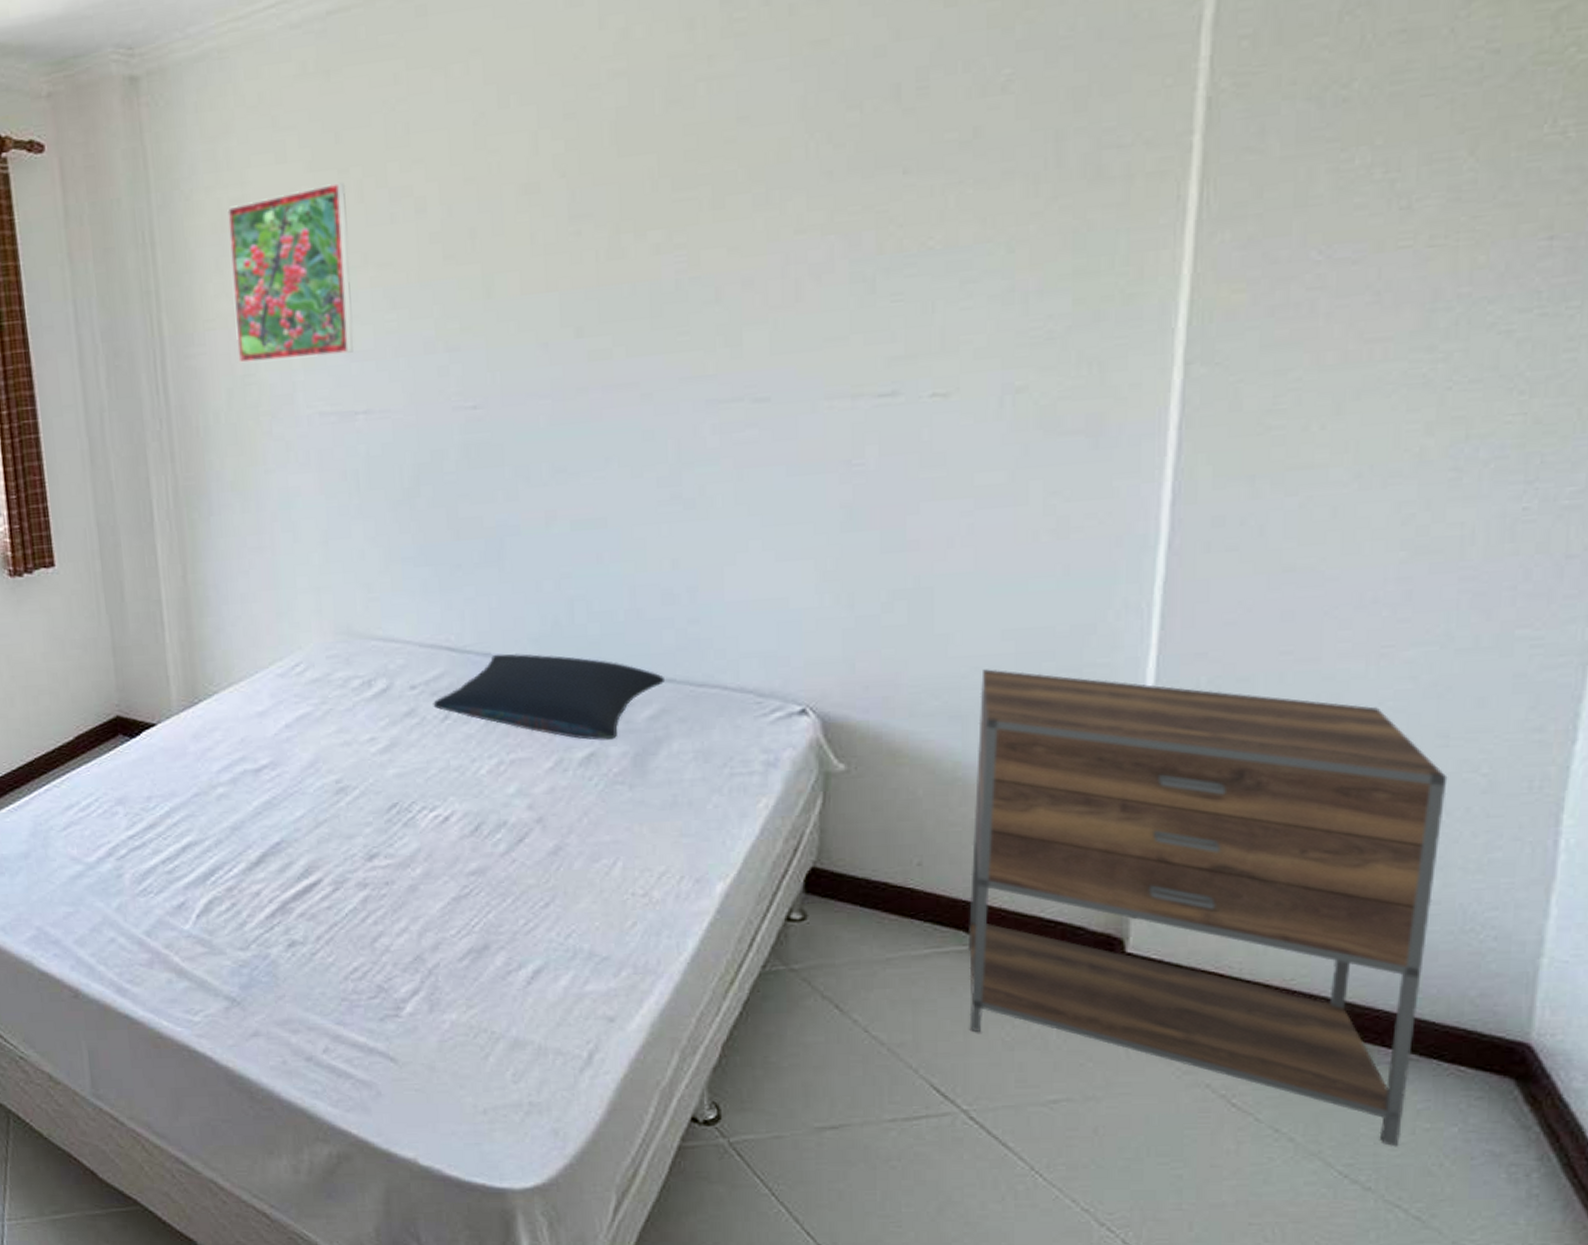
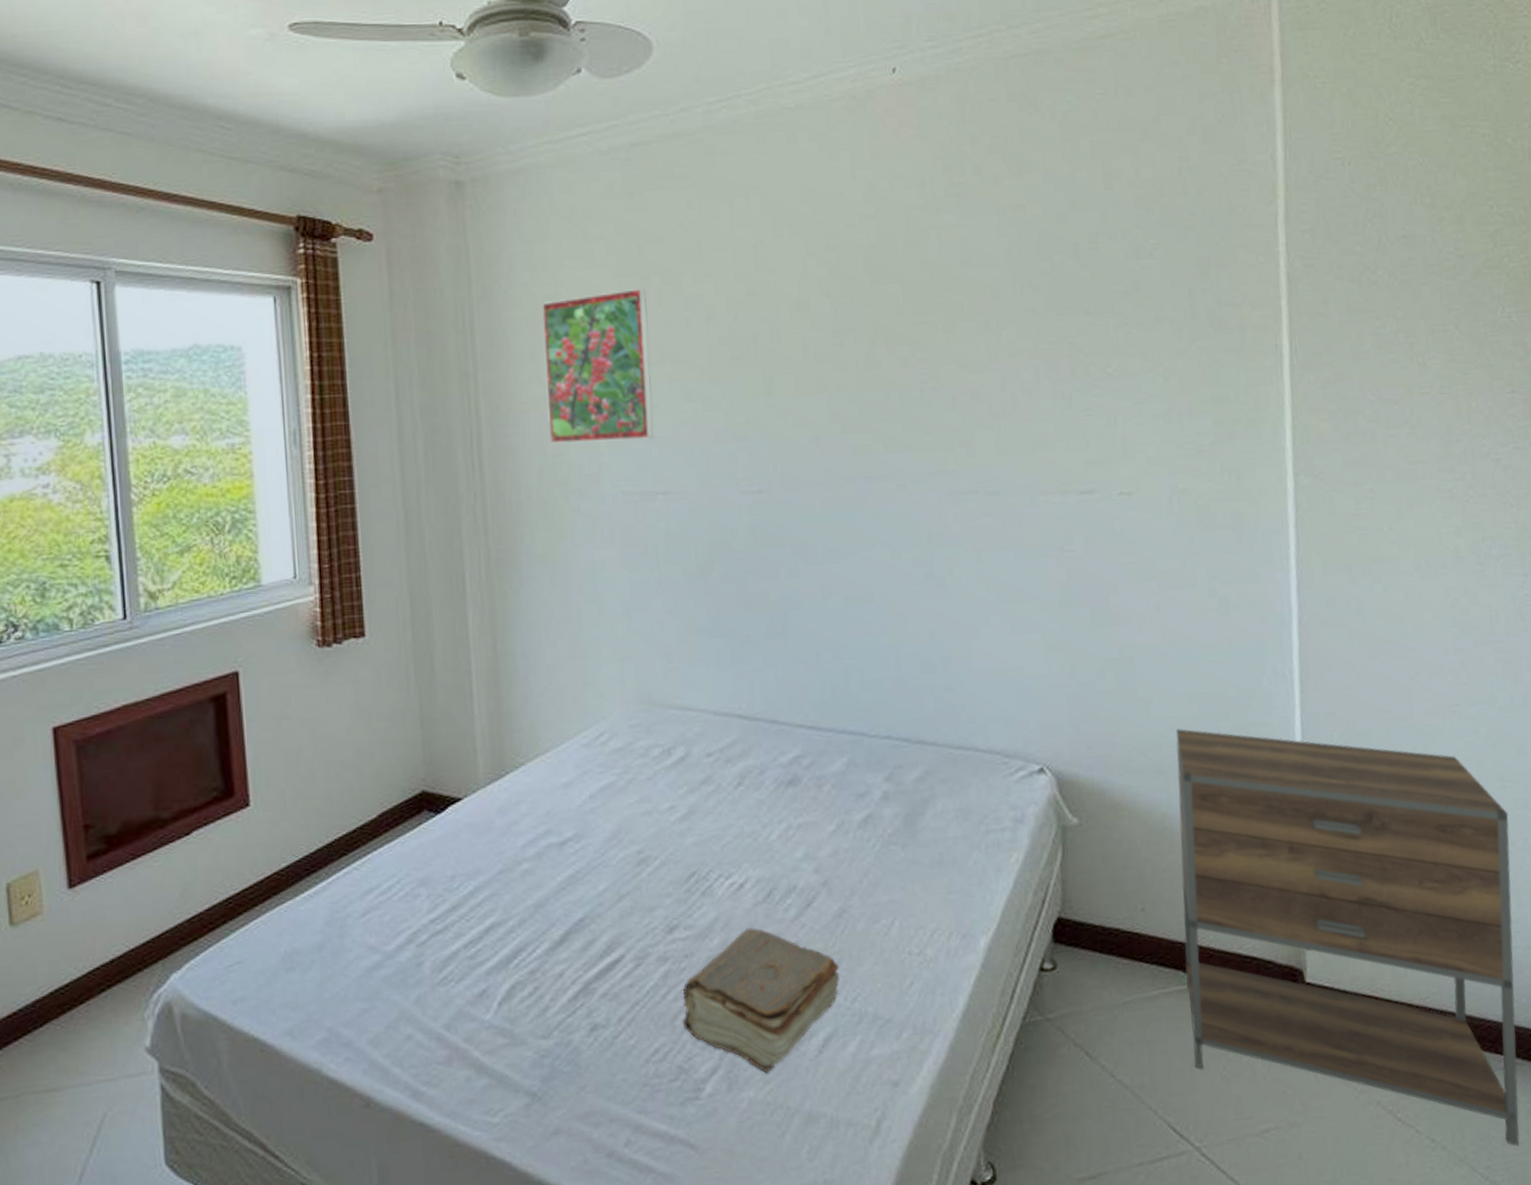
book: none [382,860,553,998] -> present [682,927,840,1073]
pillow: present [433,653,666,741] -> none [727,720,928,803]

